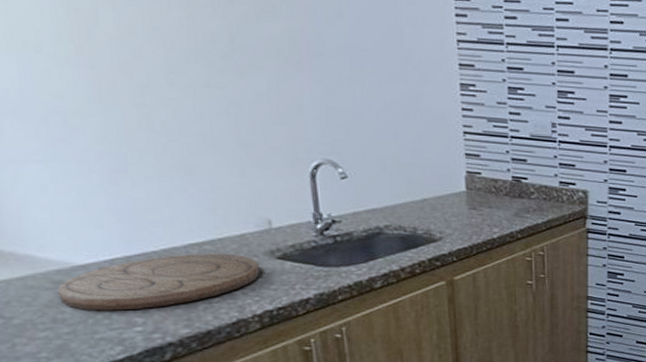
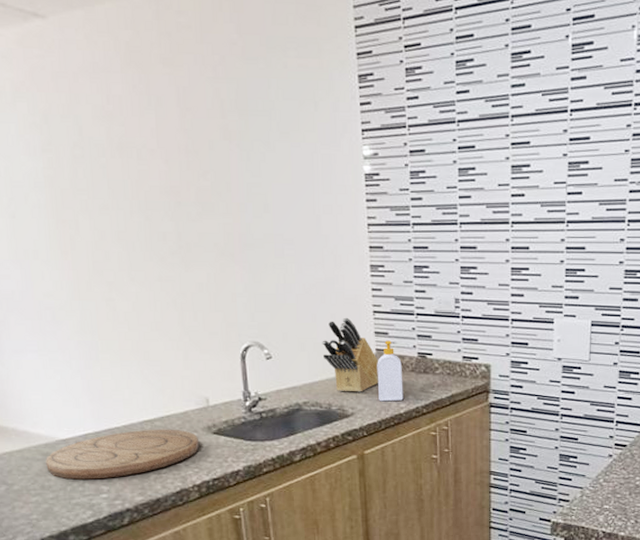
knife block: none [406,137,470,216] -> present [322,317,379,392]
soap bottle: none [467,163,497,226] -> present [377,340,404,402]

